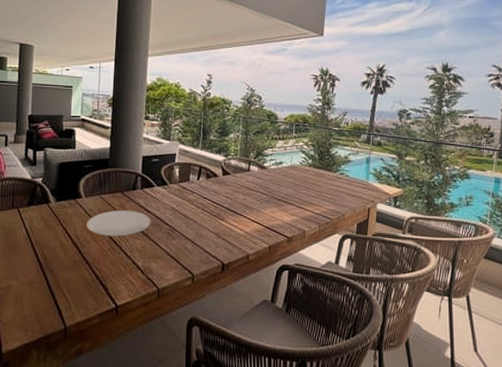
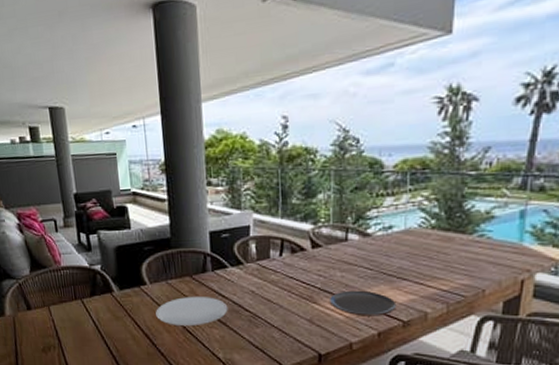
plate: none [234,210,283,233] -> present [330,290,397,316]

